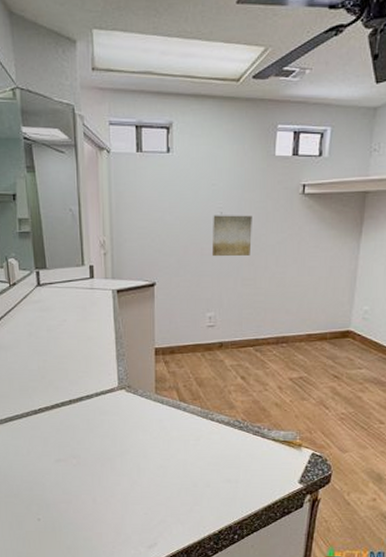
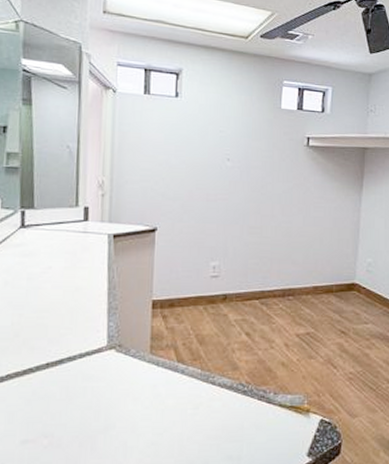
wall art: present [211,215,252,257] -> none [217,161,259,204]

